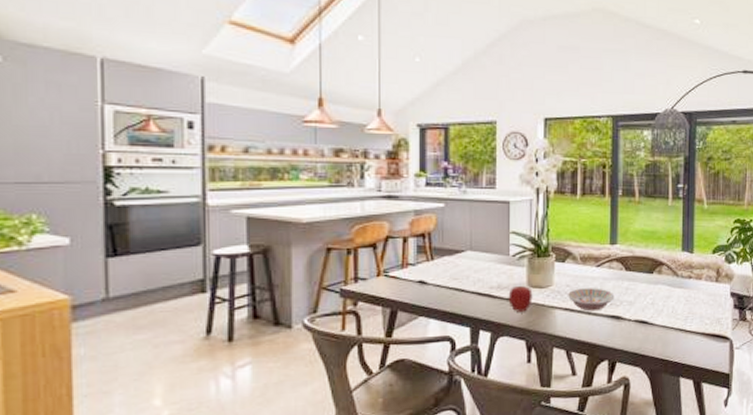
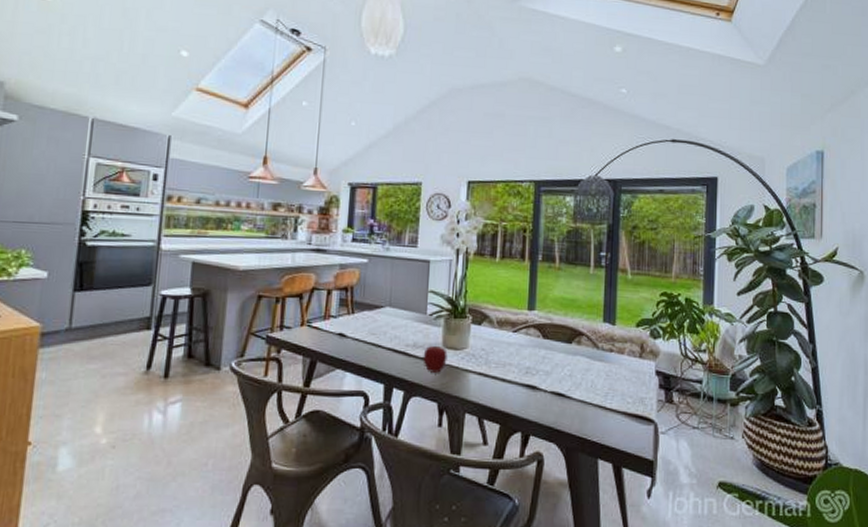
bowl: present [567,288,615,312] -> none [481,353,531,379]

